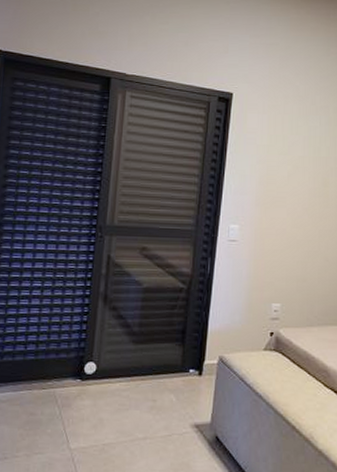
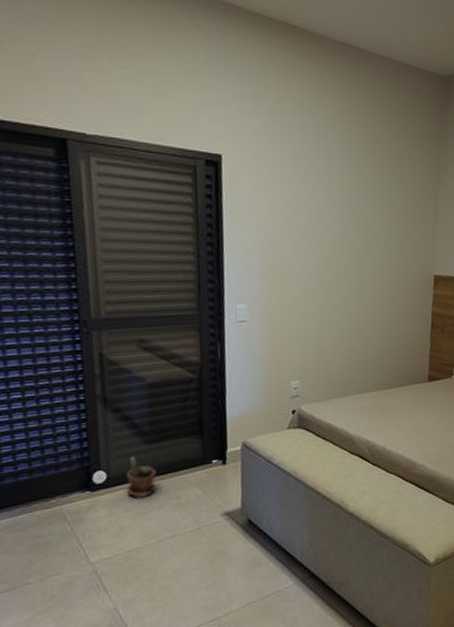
potted plant: none [111,353,139,396] -> present [126,456,157,499]

